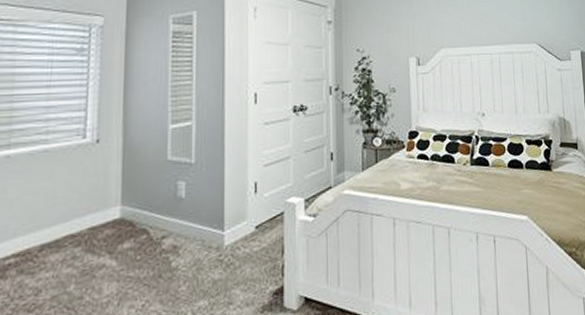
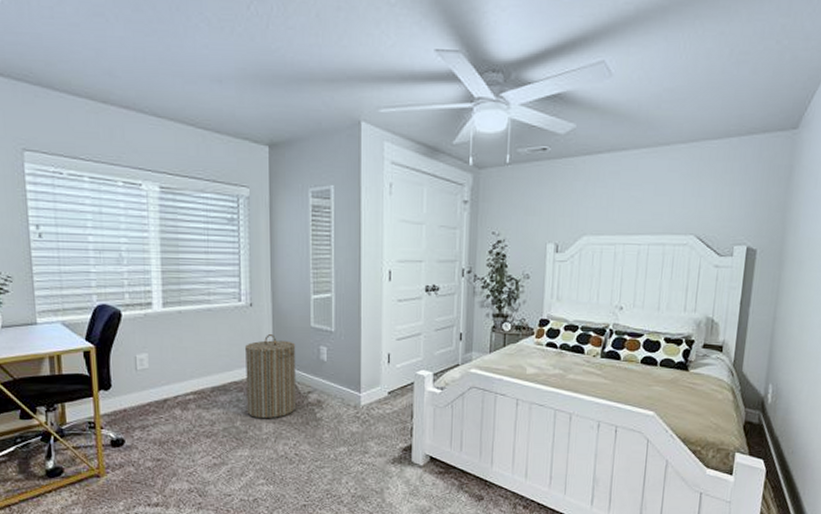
laundry hamper: none [84,173,150,278] -> present [245,334,297,419]

